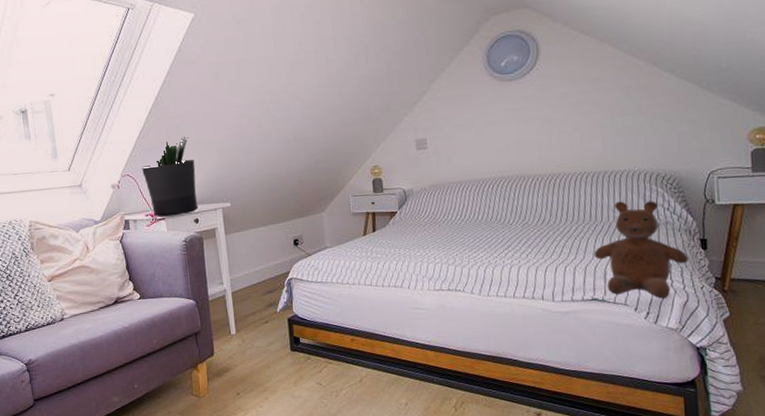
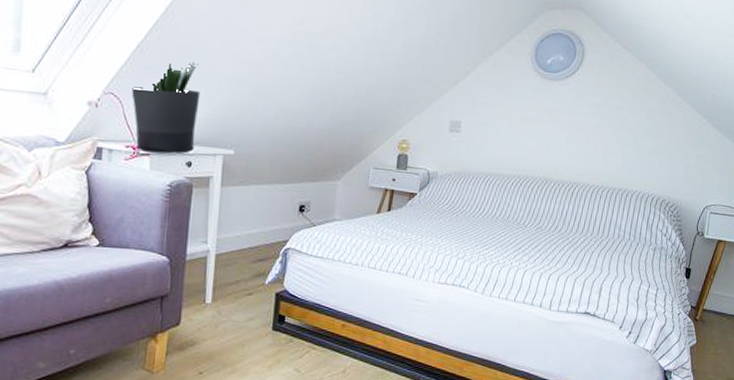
teddy bear: present [593,201,689,299] -> none [594,220,674,320]

